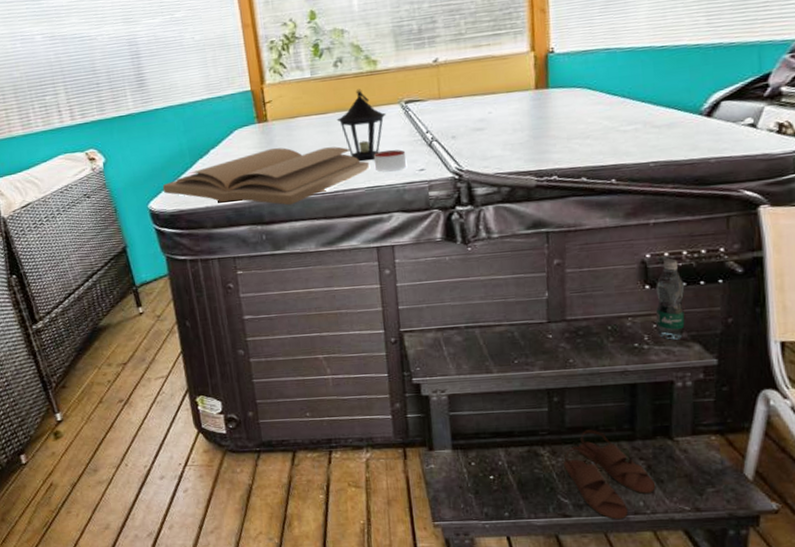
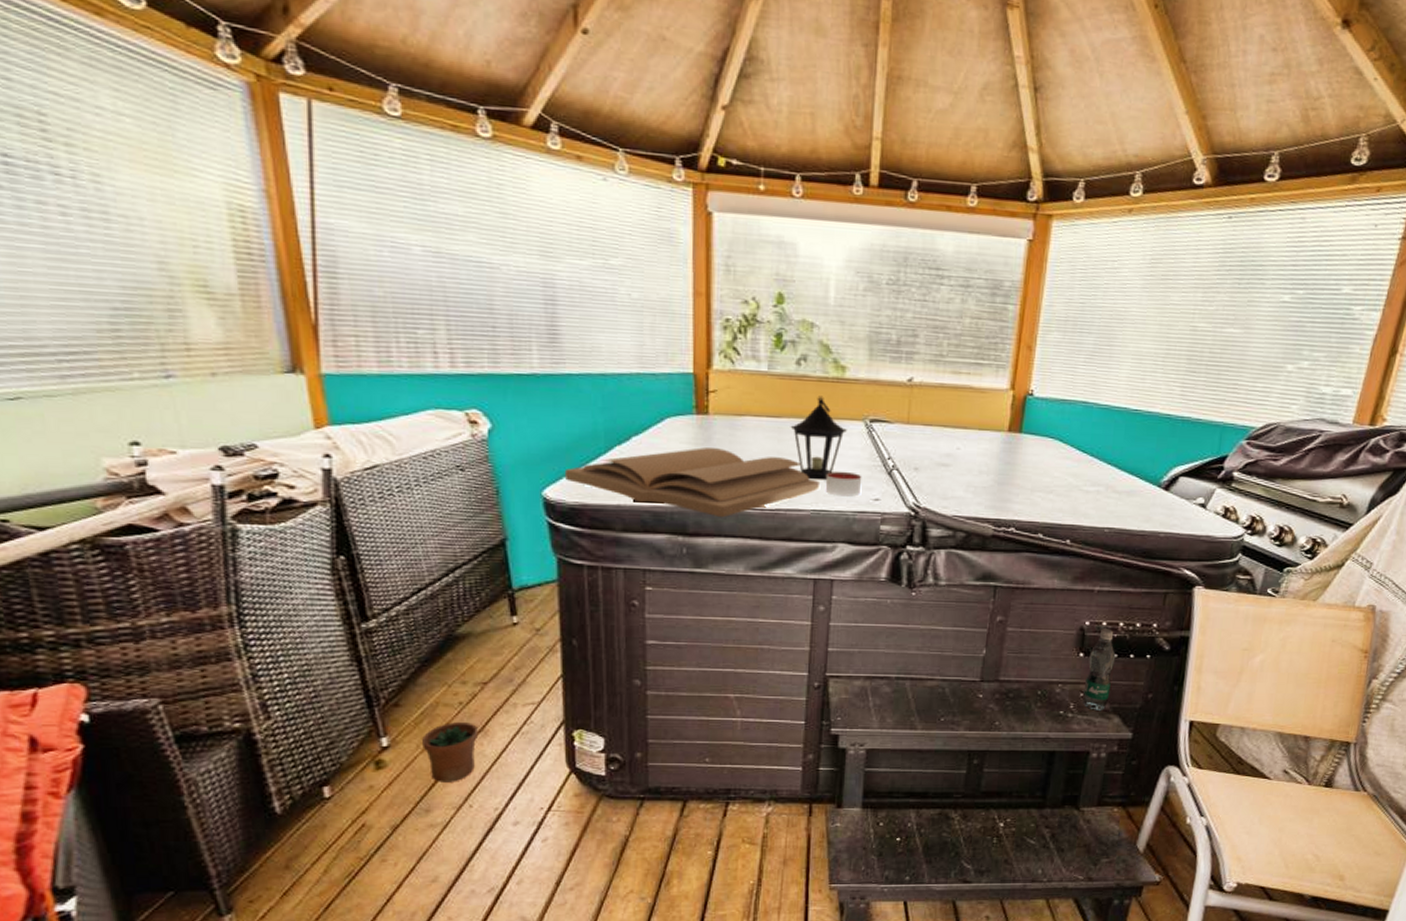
planter: none [84,396,126,447] -> present [421,721,479,782]
sandal: present [563,430,656,520] -> none [972,795,1056,887]

